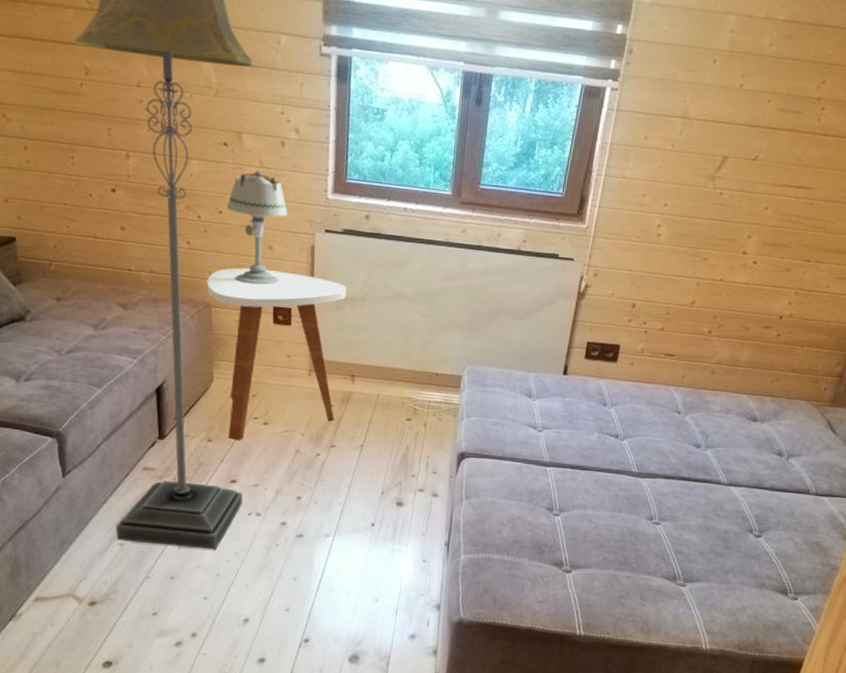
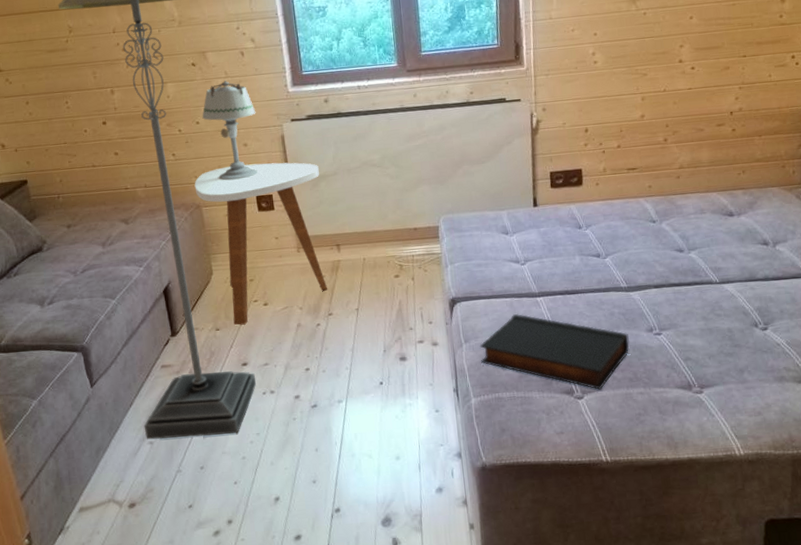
book: none [478,480,628,567] -> present [479,314,630,390]

